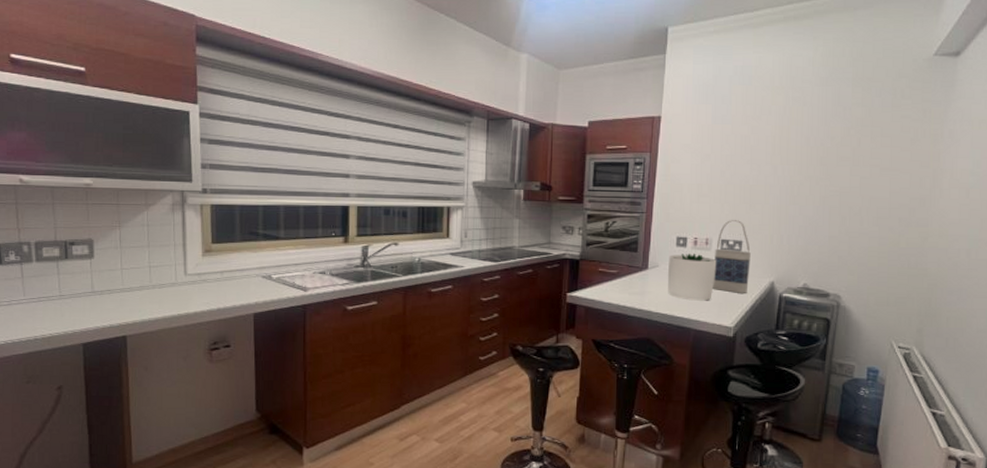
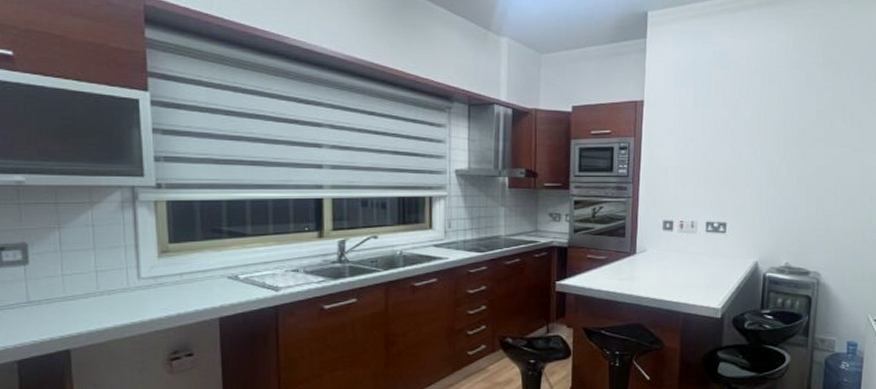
planter: present [667,254,717,301] -> none [655,237,703,284]
bag: present [713,220,751,294] -> none [699,202,735,276]

